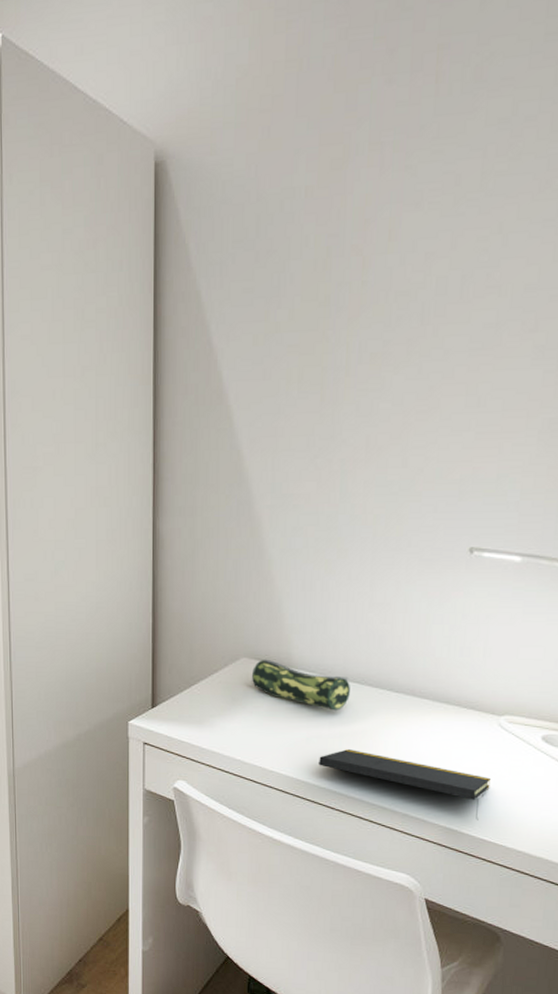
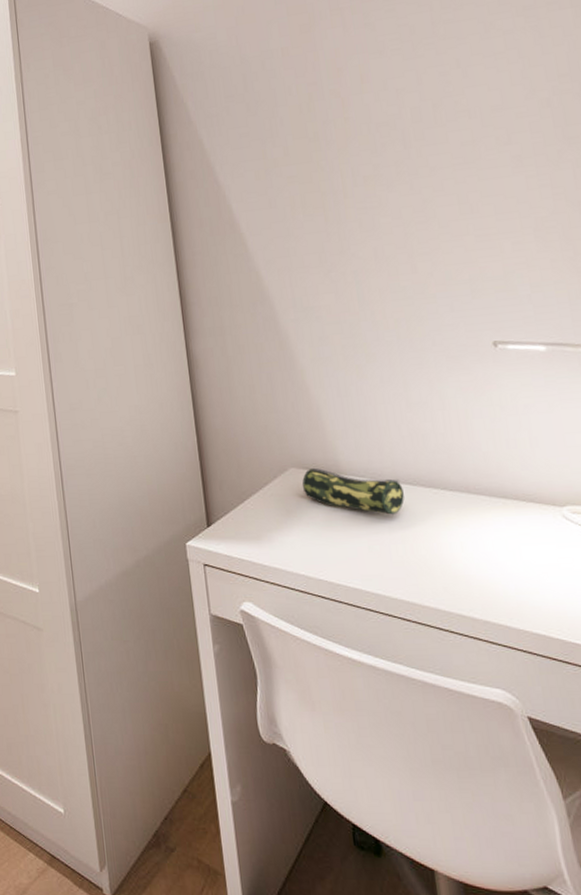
notepad: present [319,749,491,821] -> none [385,554,569,622]

